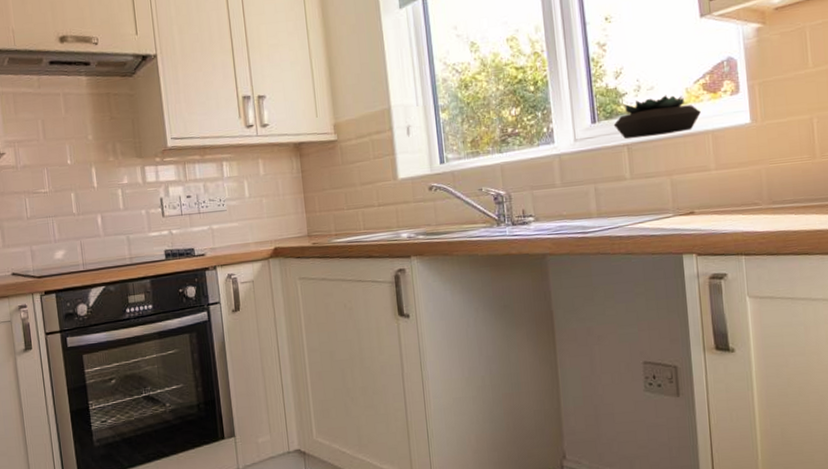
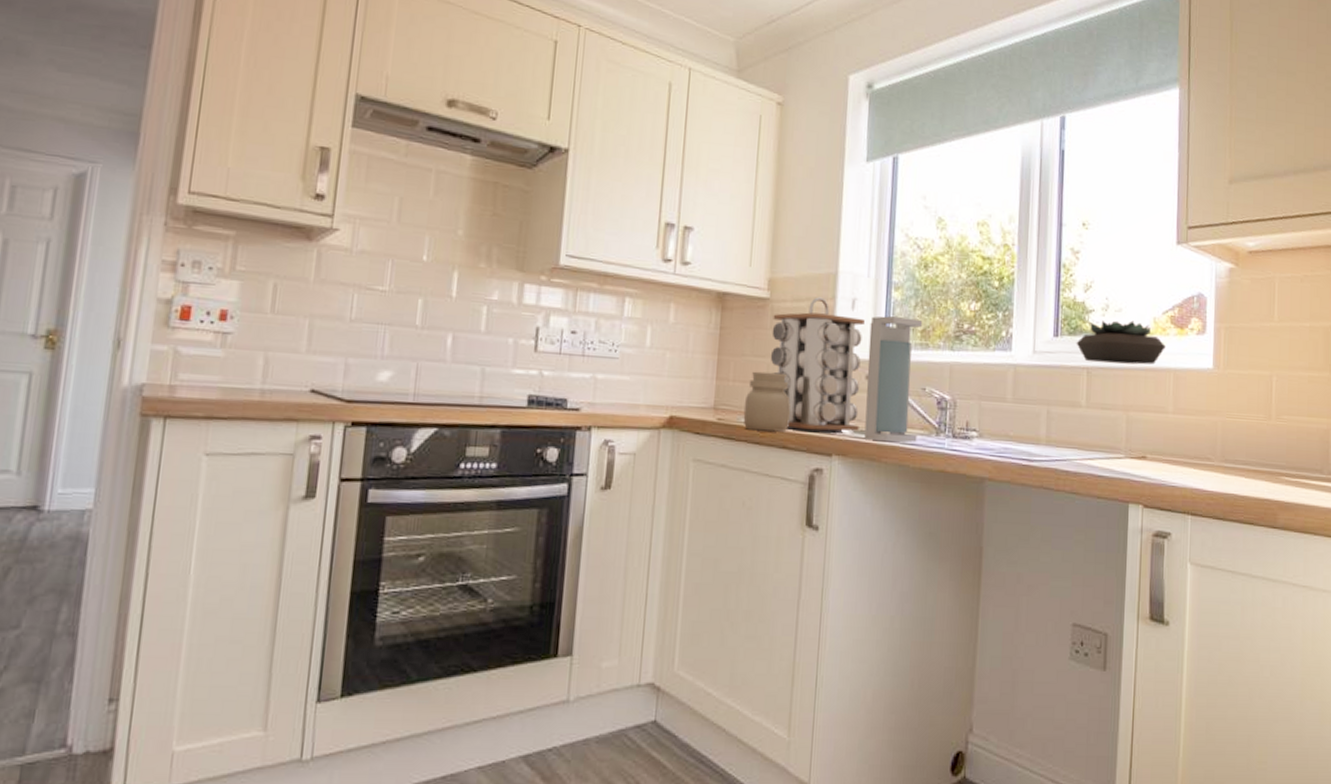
jar: none [331,198,371,248] -> present [743,371,790,432]
spice rack: none [342,130,430,242] -> present [770,297,865,433]
soap dispenser: none [425,132,482,239] -> present [864,316,923,443]

